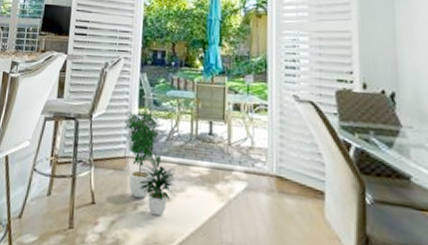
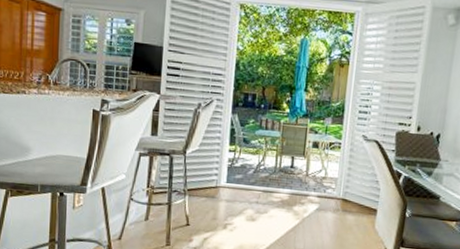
potted plant: present [125,108,177,217] -> none [217,145,262,233]

